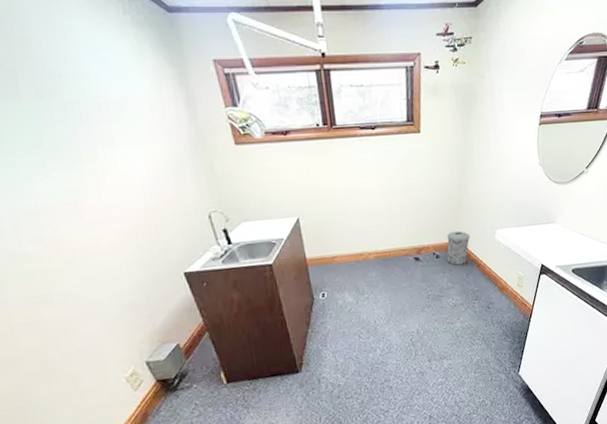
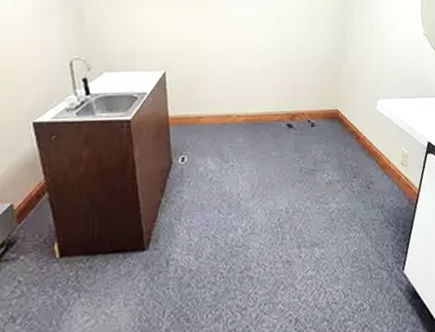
trash can: present [447,231,470,266] -> none [323,98,349,136]

